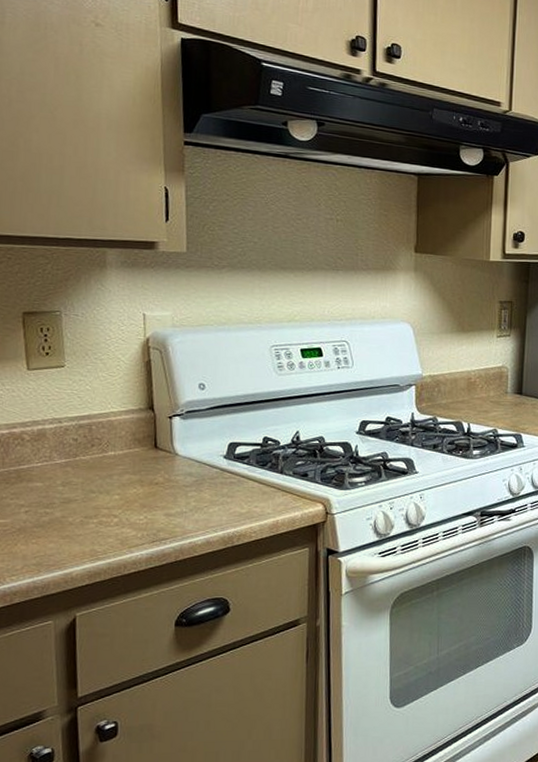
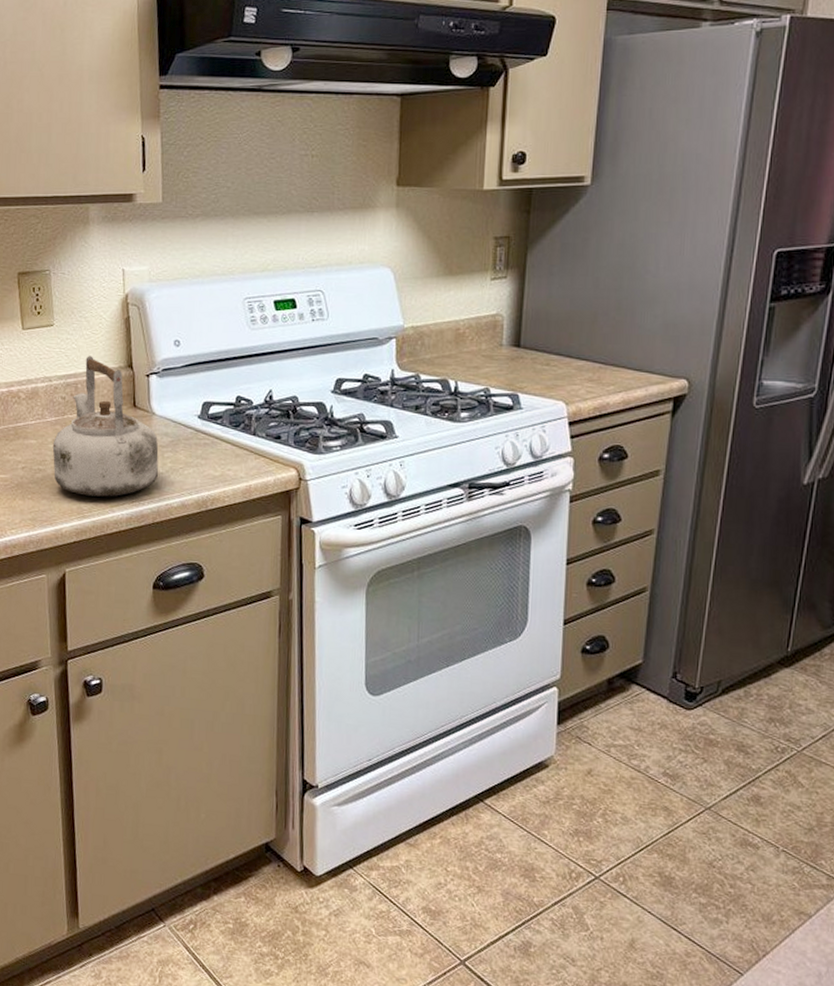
kettle: none [61,397,182,538] -> present [52,356,159,497]

